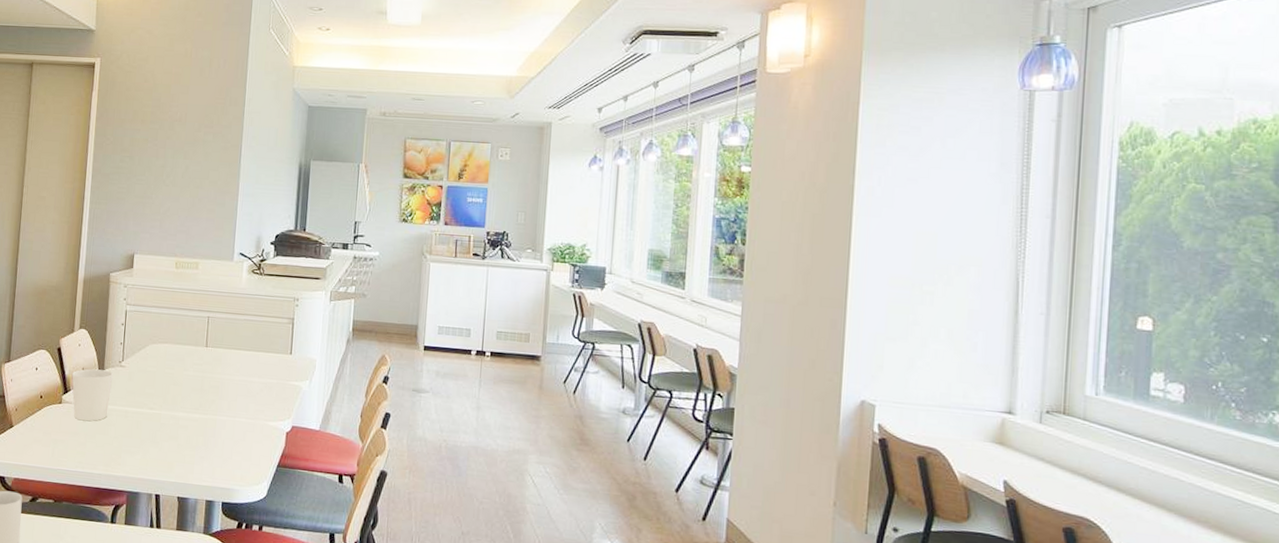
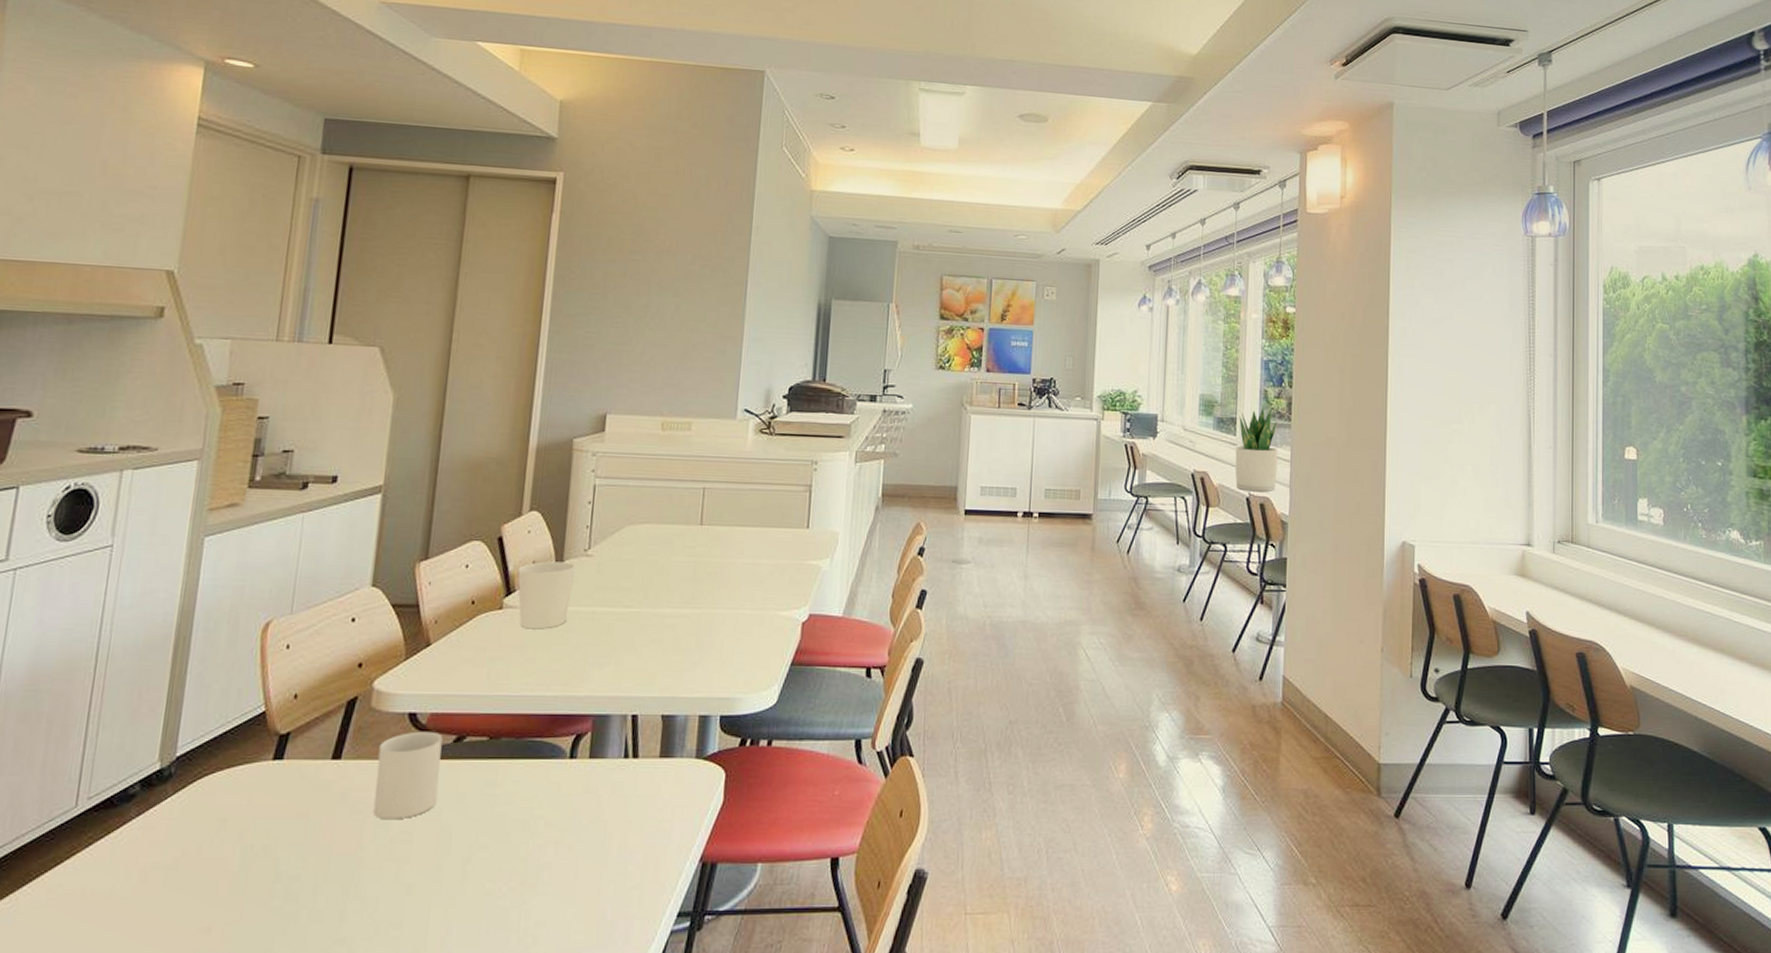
planter: none [682,262,730,345] -> present [1235,406,1279,492]

